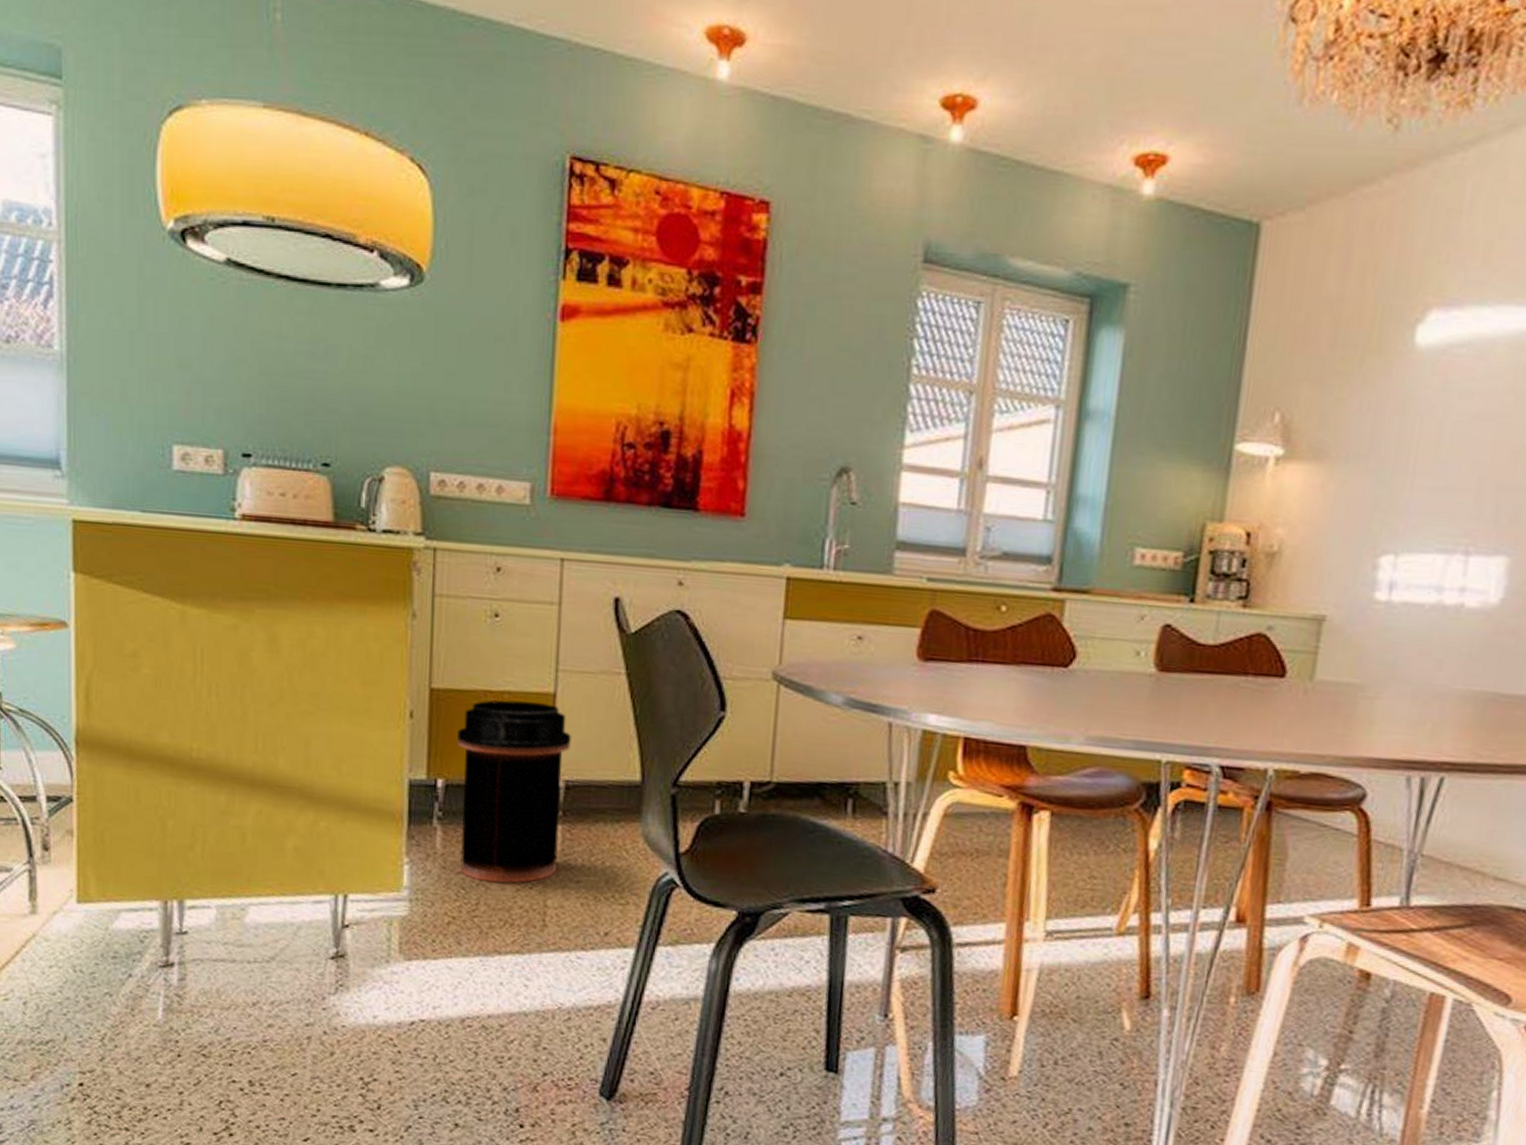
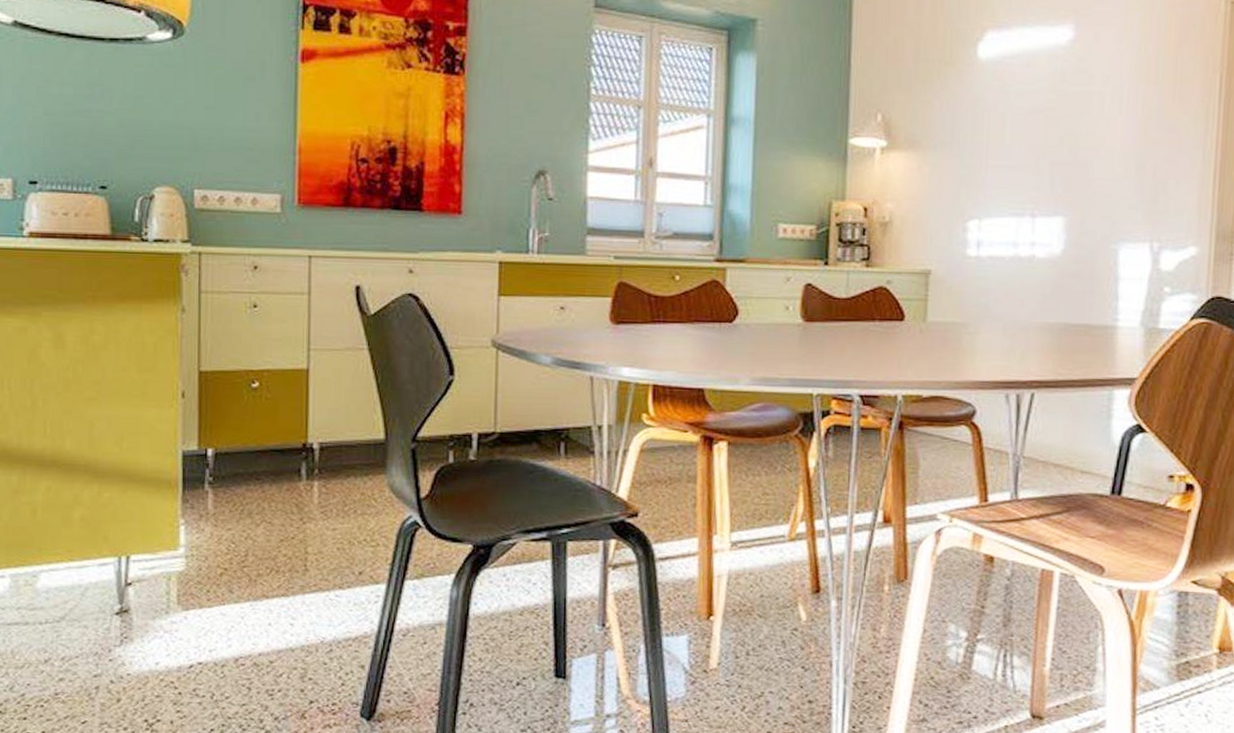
trash can: present [457,700,571,884] -> none [224,377,323,536]

